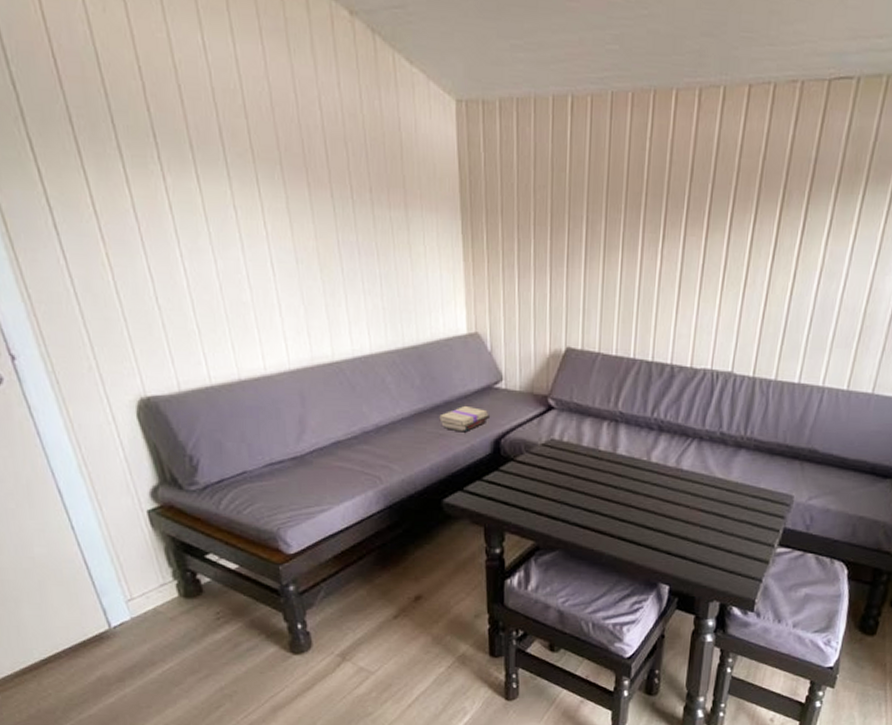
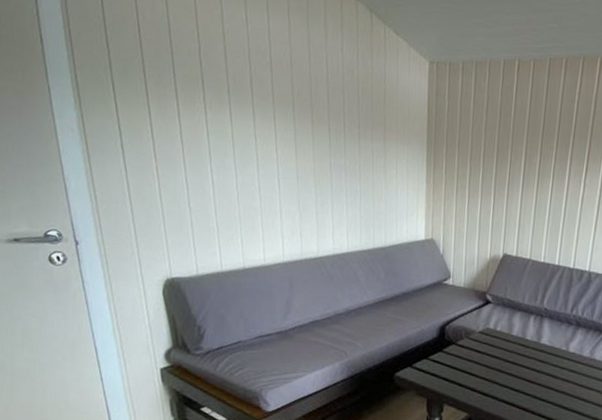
books: present [439,405,491,433] -> none [397,296,439,319]

